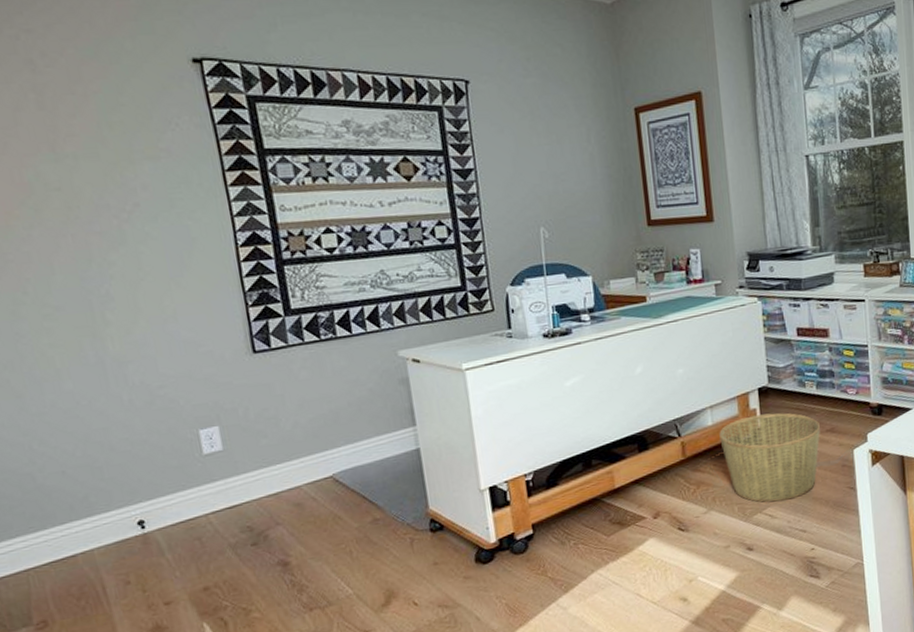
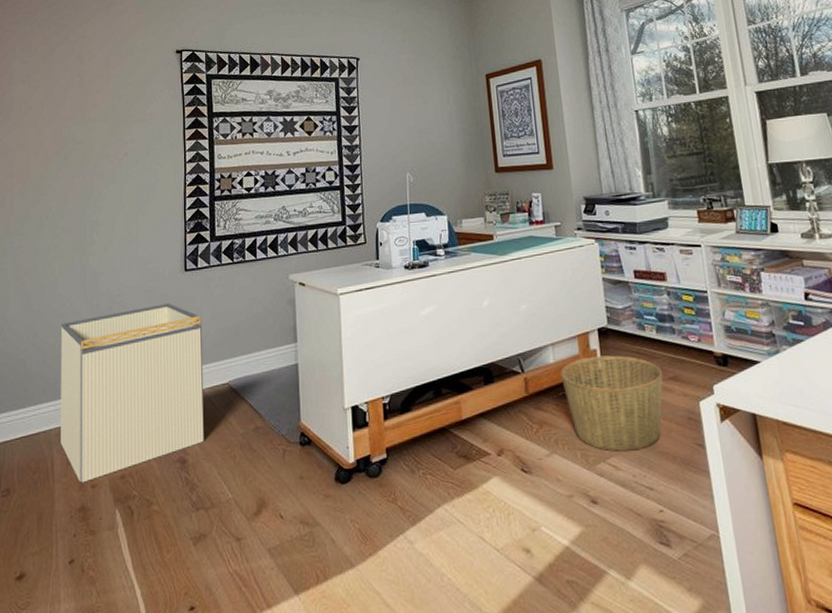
storage bin: none [80,392,310,602] -> present [60,303,205,483]

